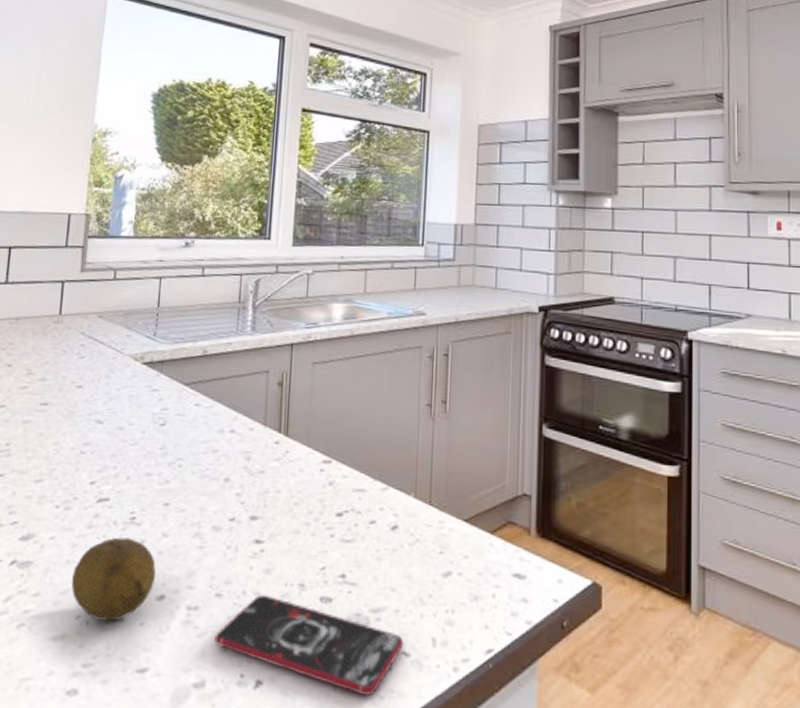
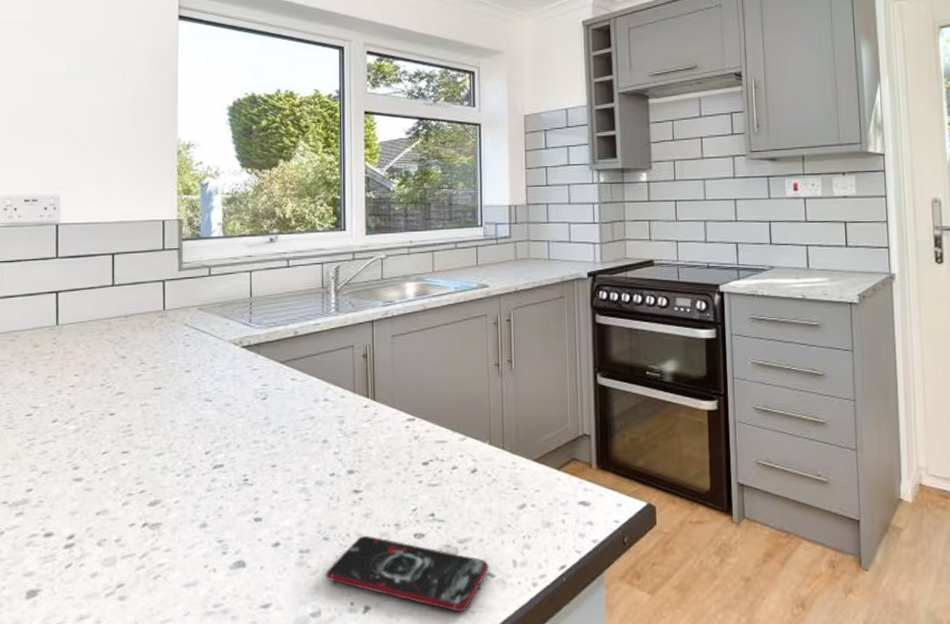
fruit: present [71,537,156,622] -> none [197,497,271,569]

